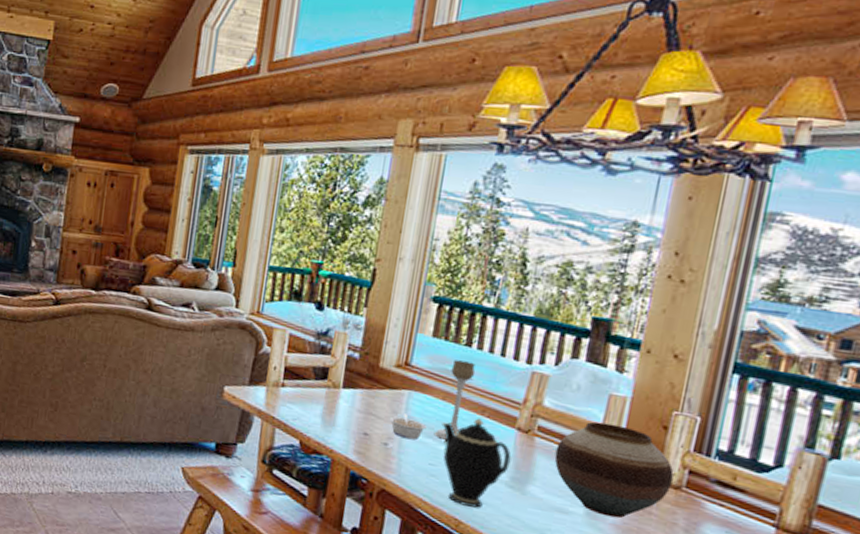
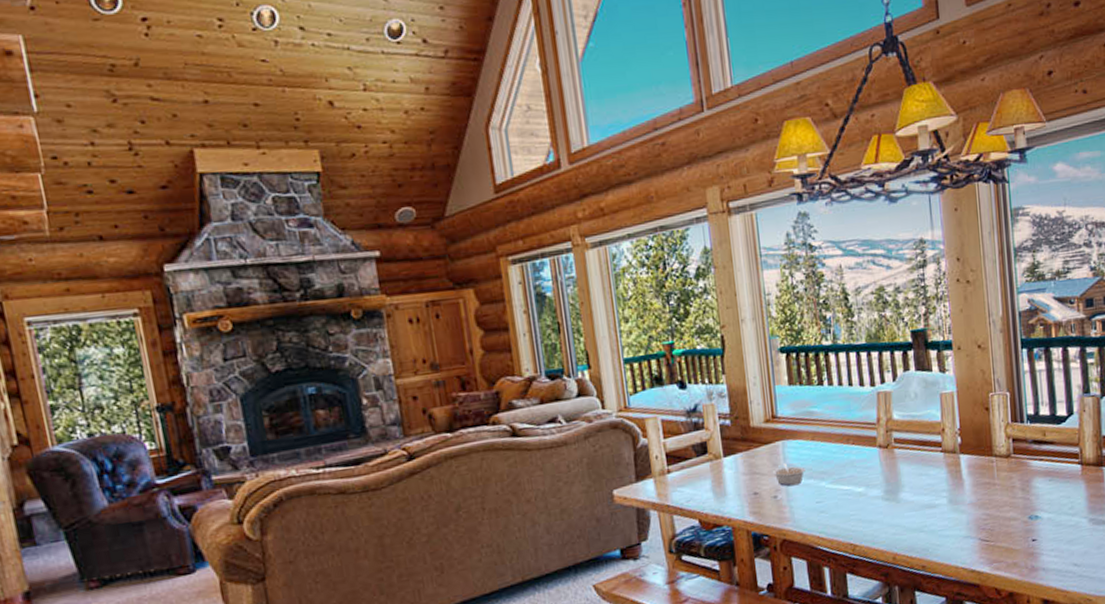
candle holder: present [433,360,476,440] -> none [812,398,833,477]
teapot: present [441,418,512,508] -> none [817,447,881,530]
vase: present [554,421,674,519] -> none [912,417,1003,499]

